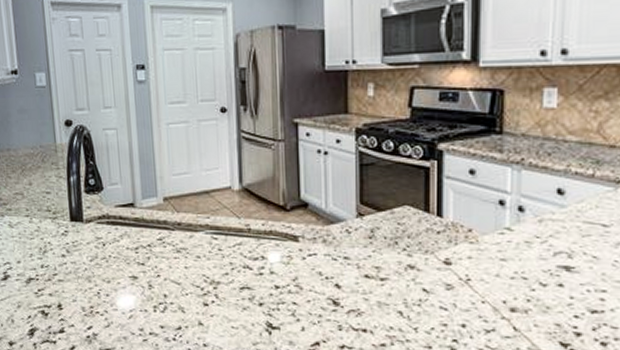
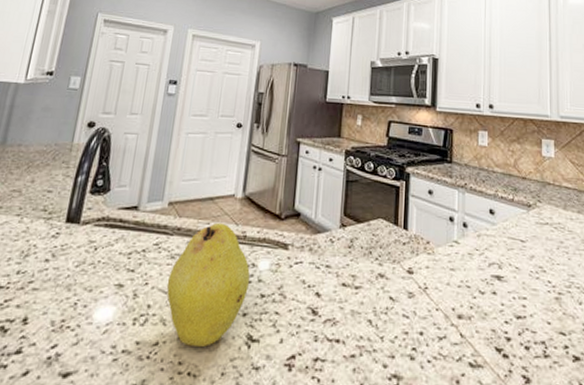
fruit: none [178,216,261,332] -> present [167,222,250,347]

